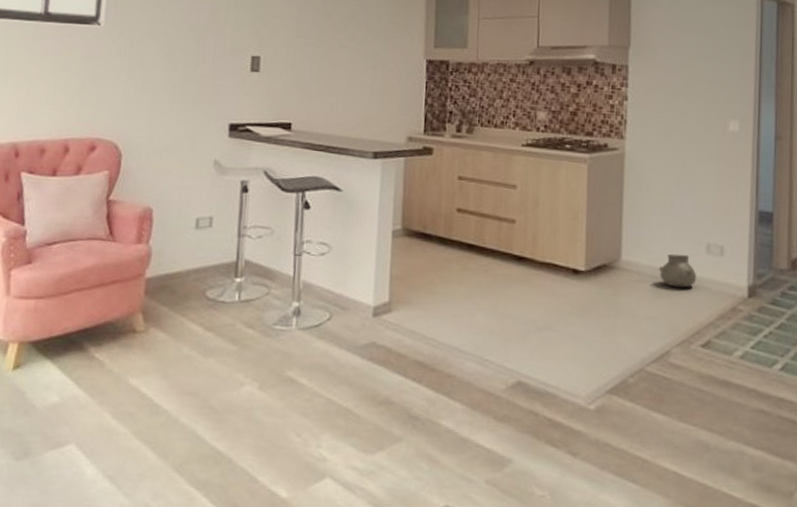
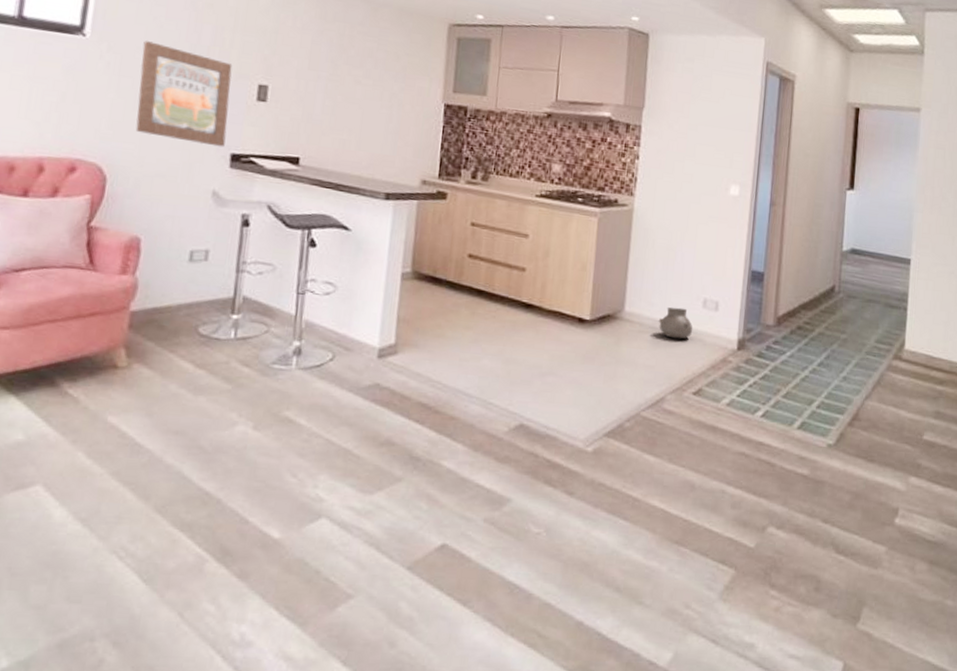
wall art: none [145,24,228,118] -> present [135,41,233,148]

